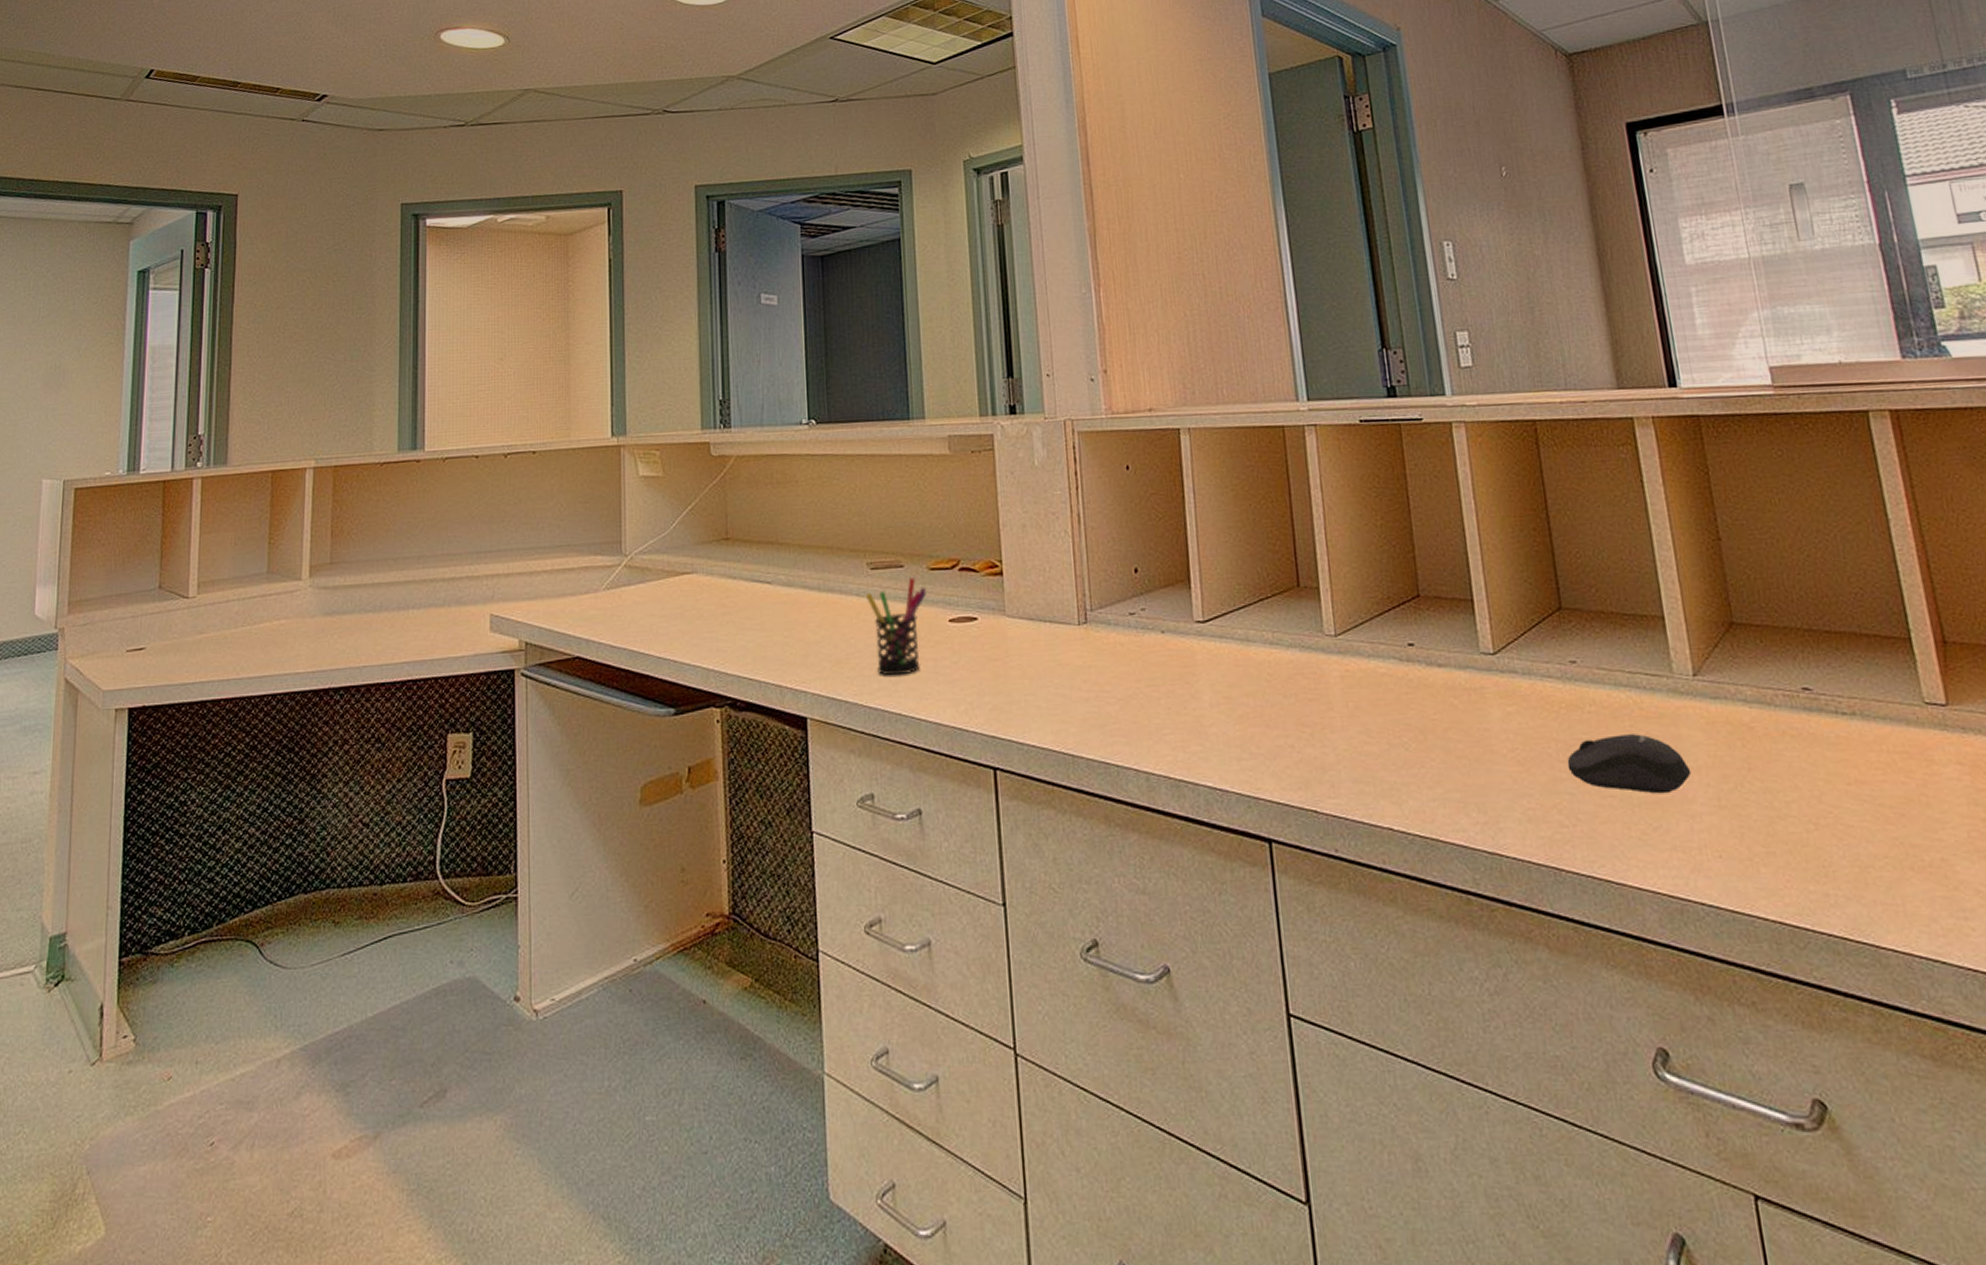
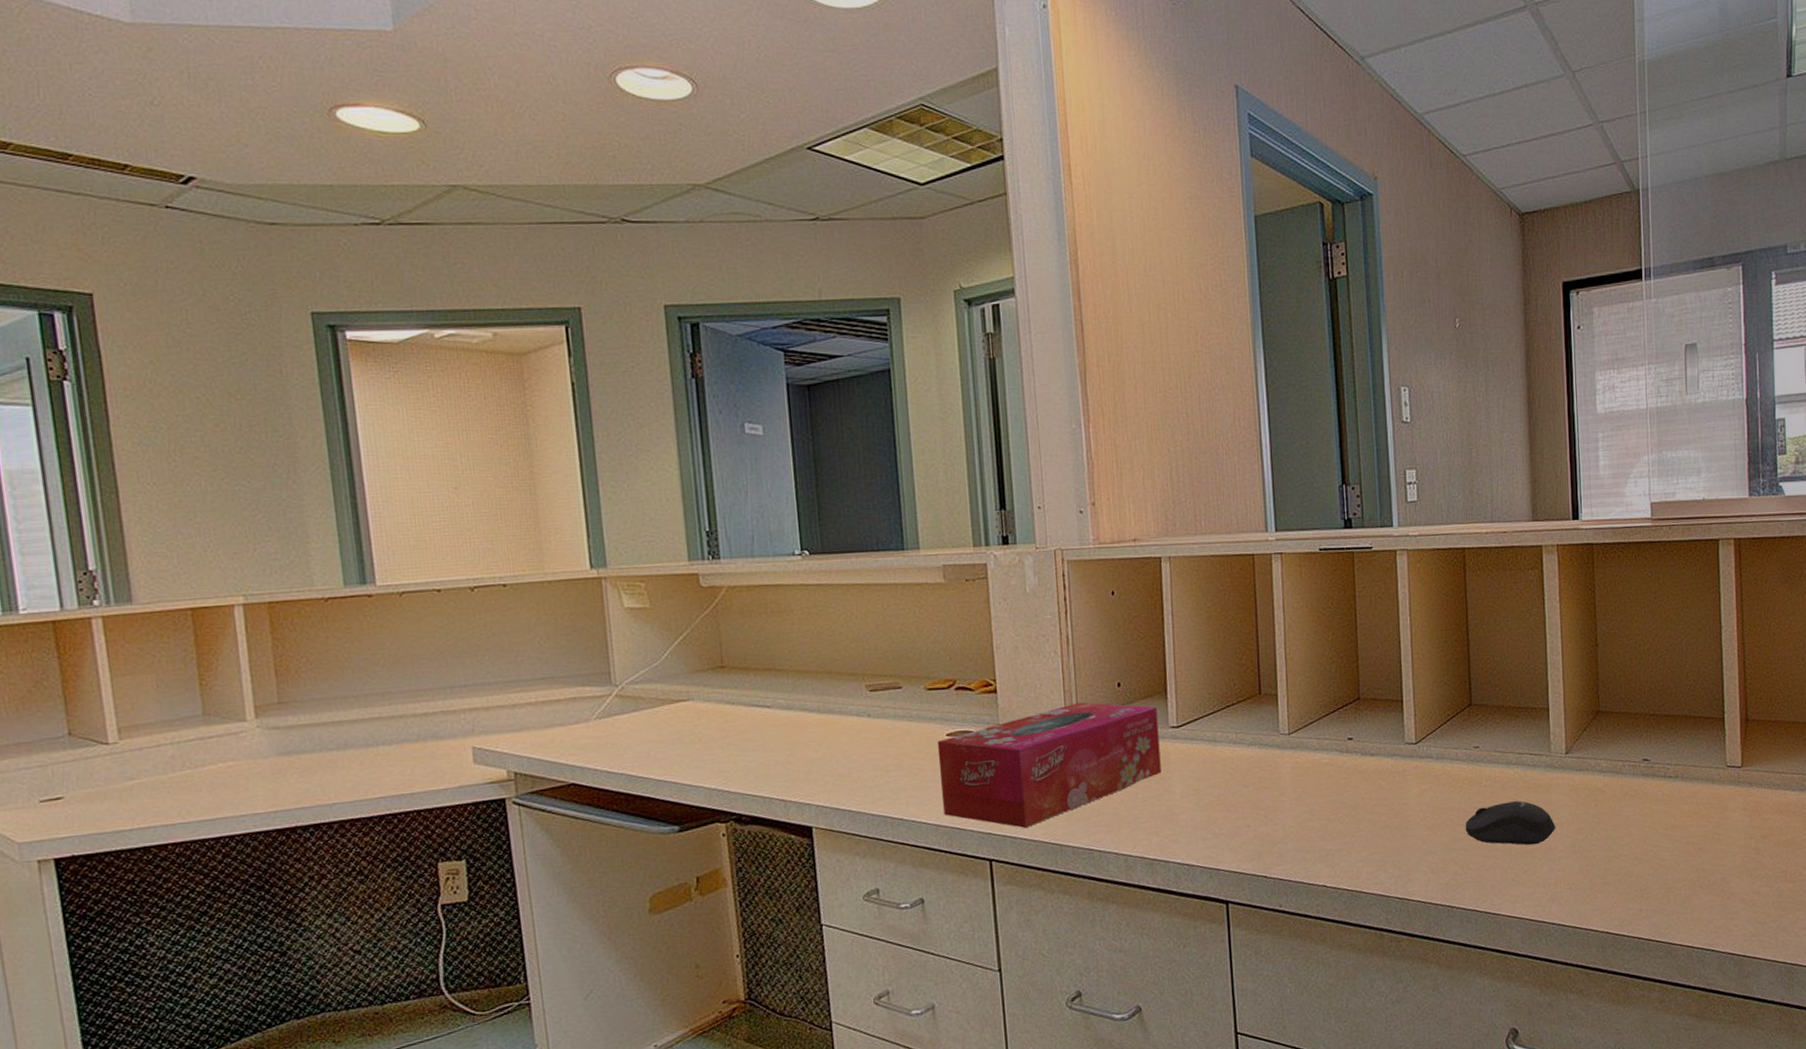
pen holder: present [865,578,926,676] -> none [865,698,924,787]
tissue box: none [939,589,1187,732] -> present [937,702,1162,828]

